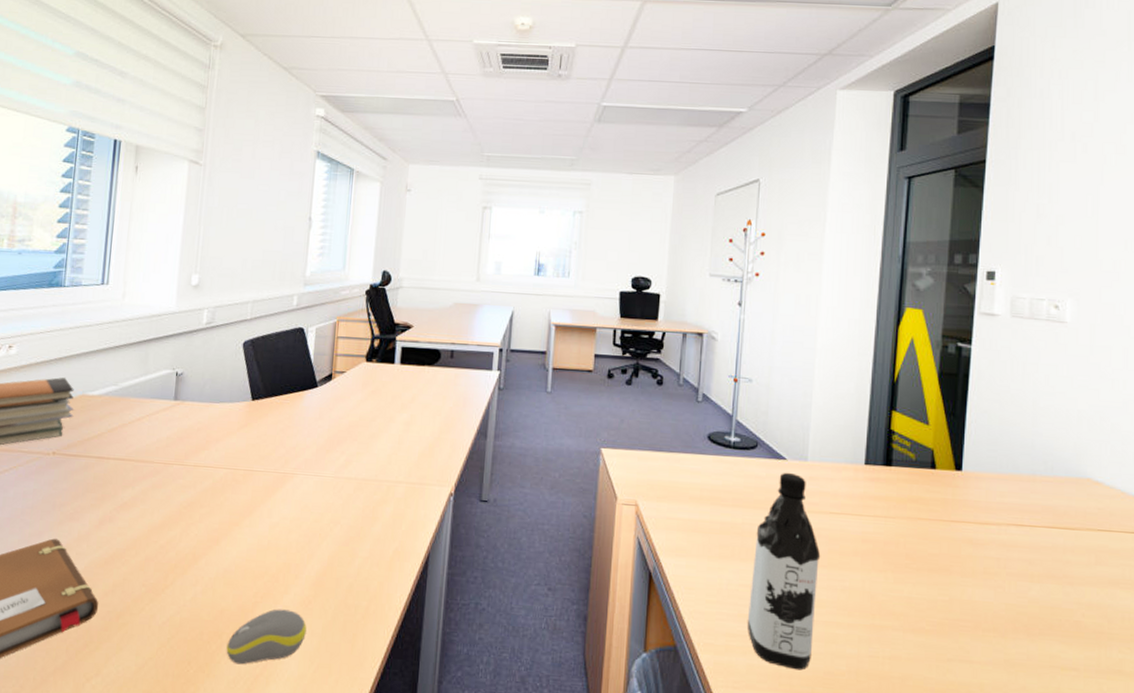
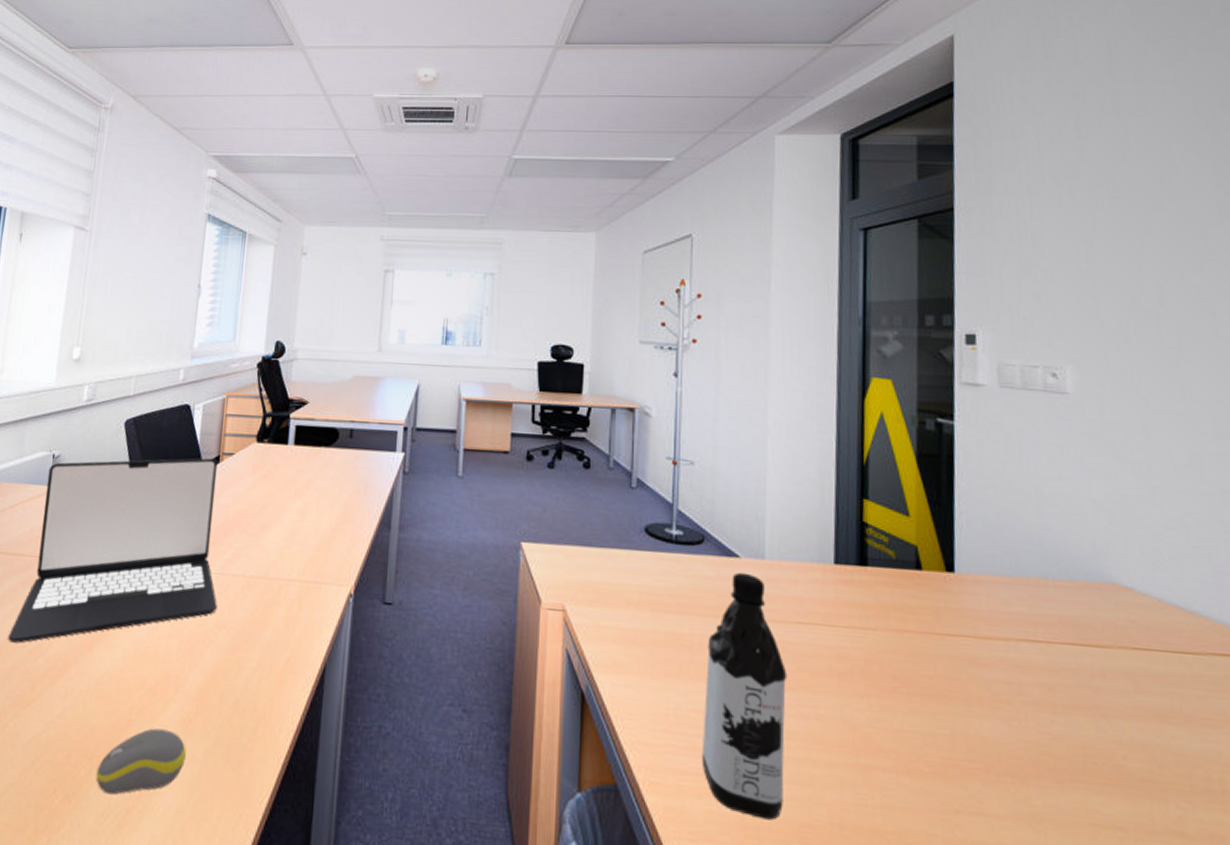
laptop: none [141,376,332,539] -> present [8,458,218,643]

